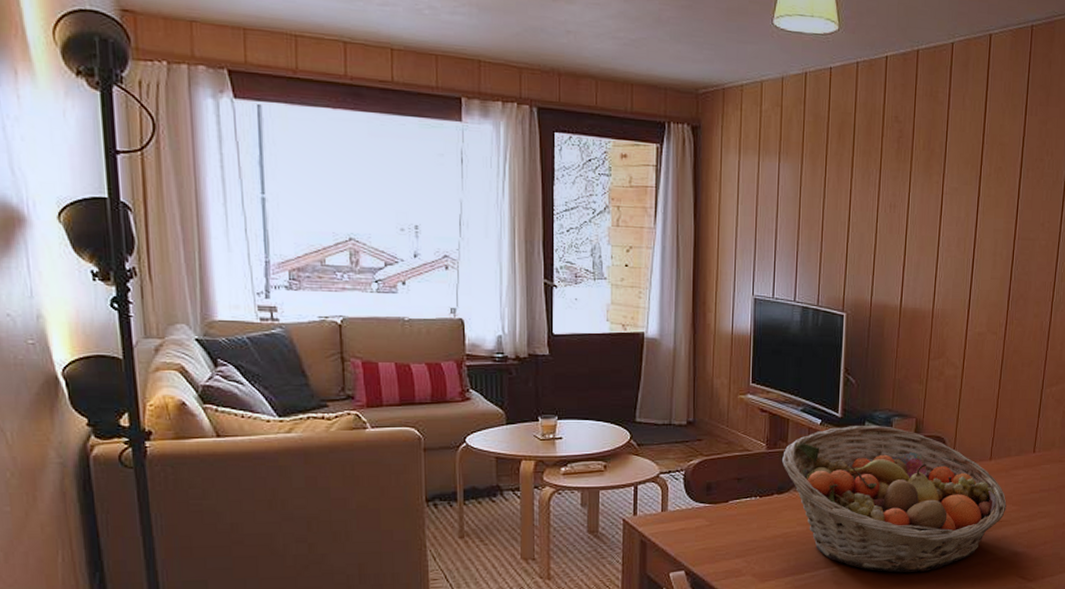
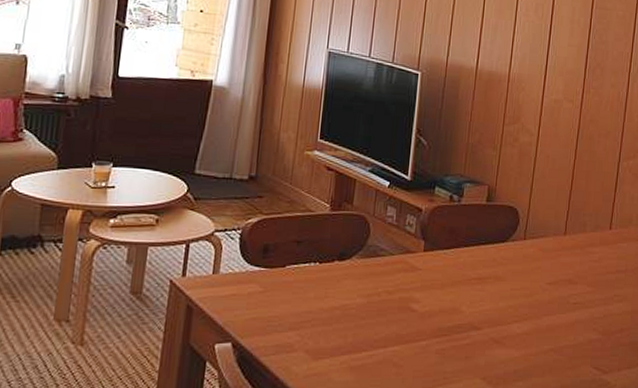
fruit basket: present [782,426,1007,573] -> none [346,190,581,356]

